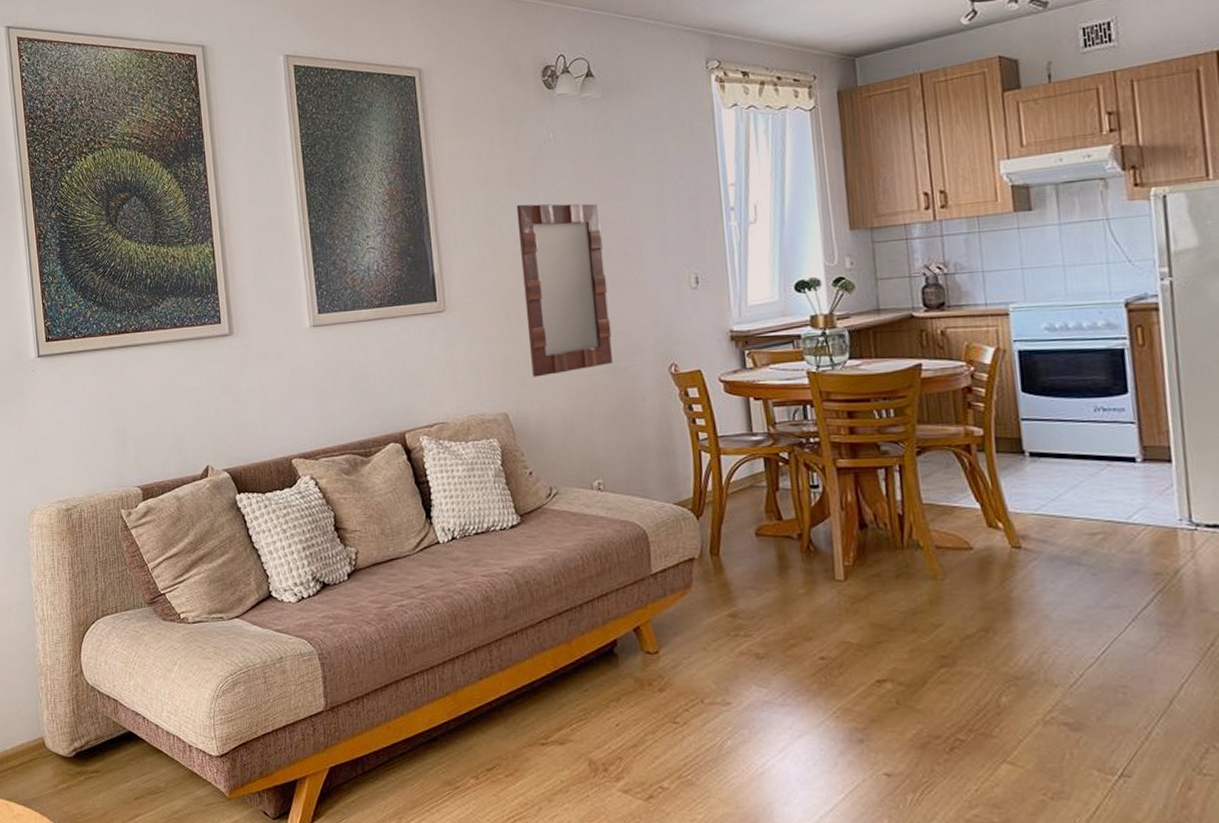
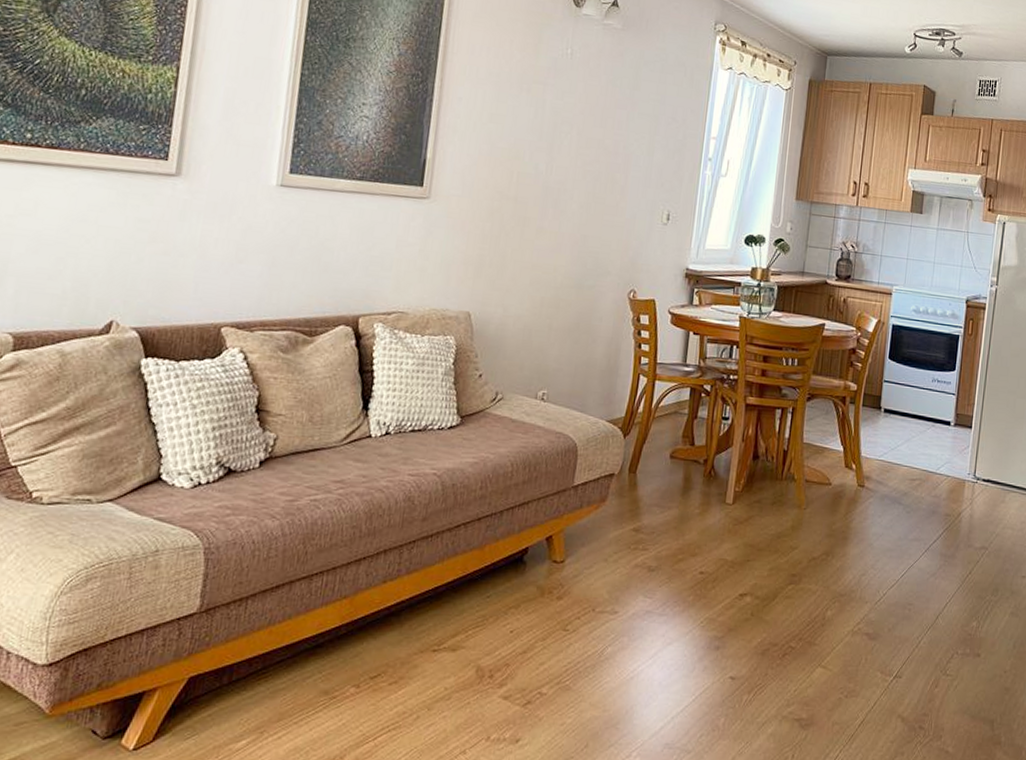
home mirror: present [516,203,613,377] -> none [503,109,598,282]

